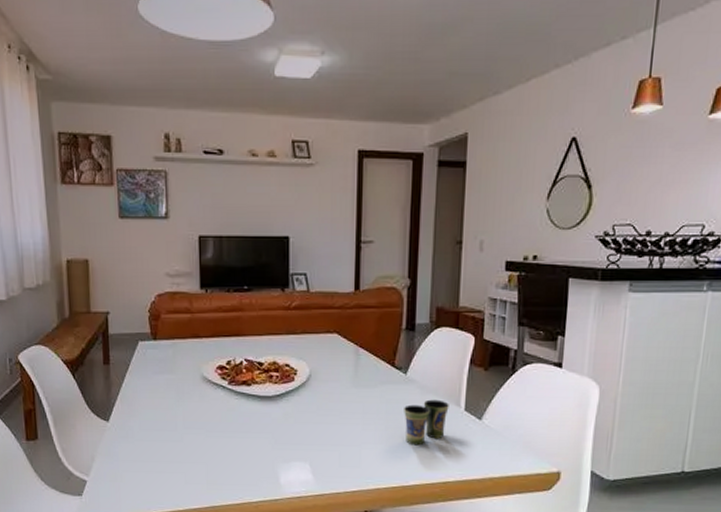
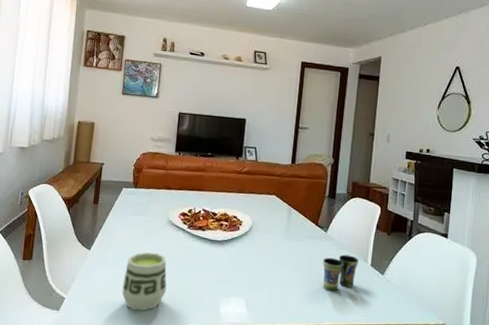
cup: none [155,417,211,488] -> present [122,252,167,312]

